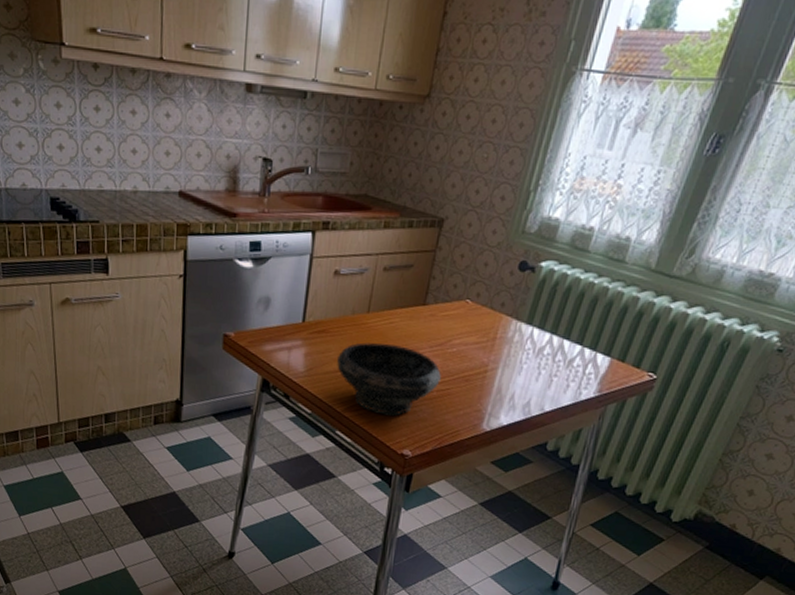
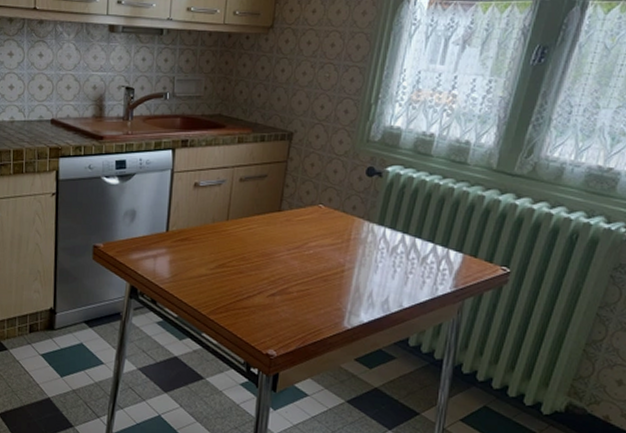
bowl: present [337,342,441,416] -> none [200,248,300,317]

